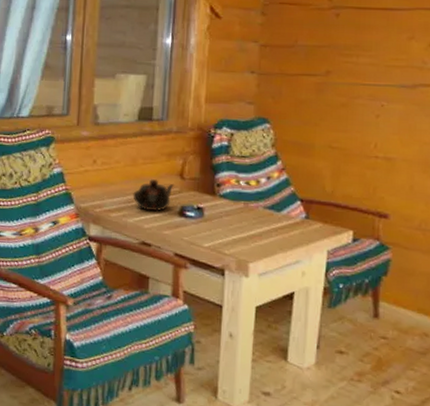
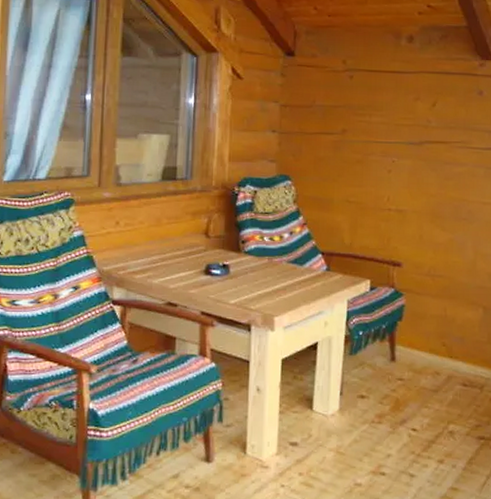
teapot: present [132,179,175,211] -> none [157,239,201,271]

